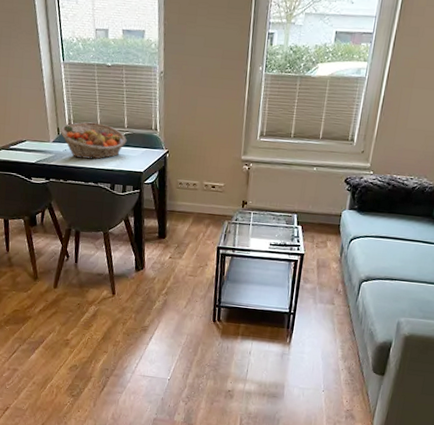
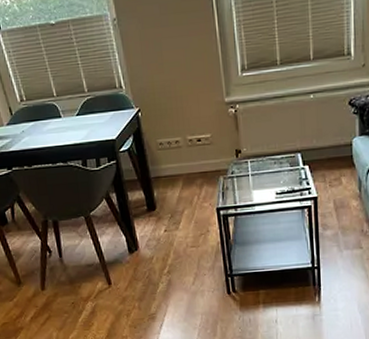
fruit basket: present [60,122,127,160] -> none [12,92,90,138]

